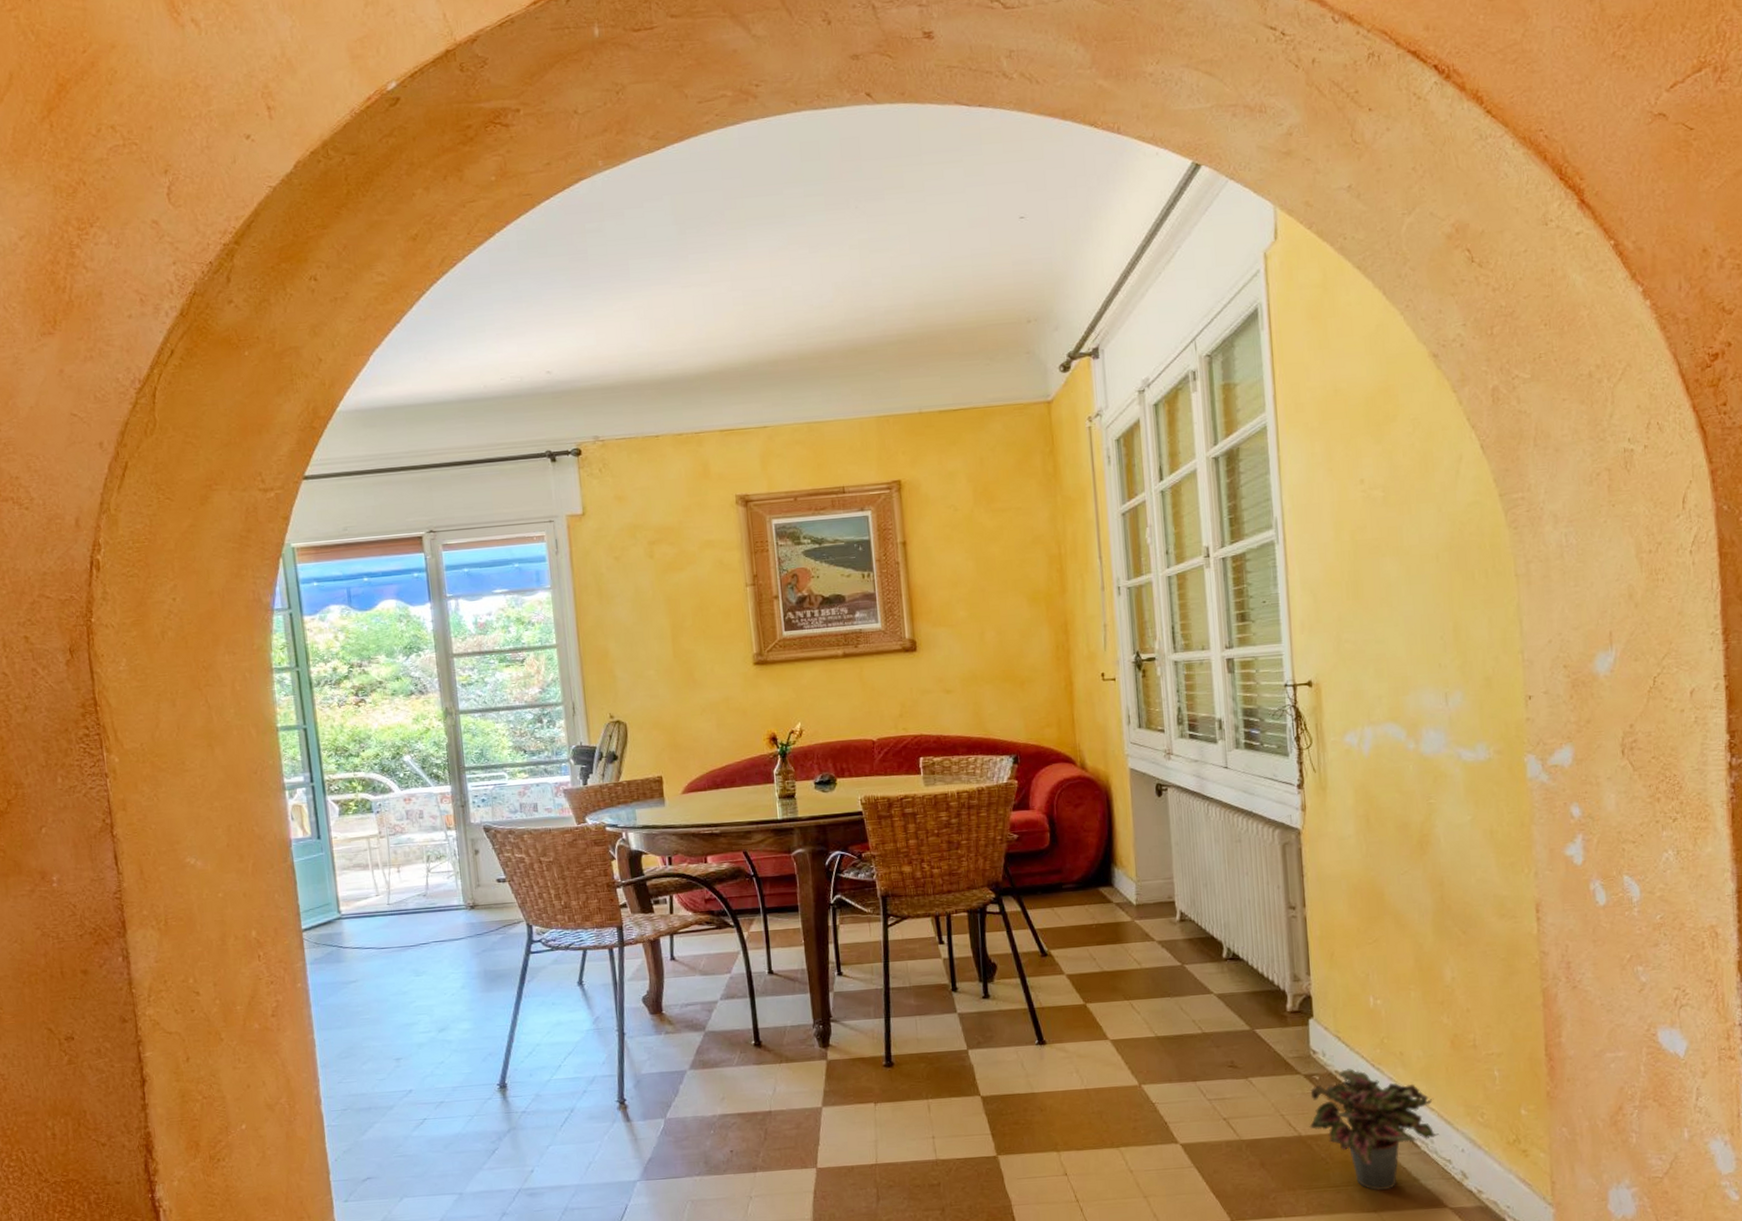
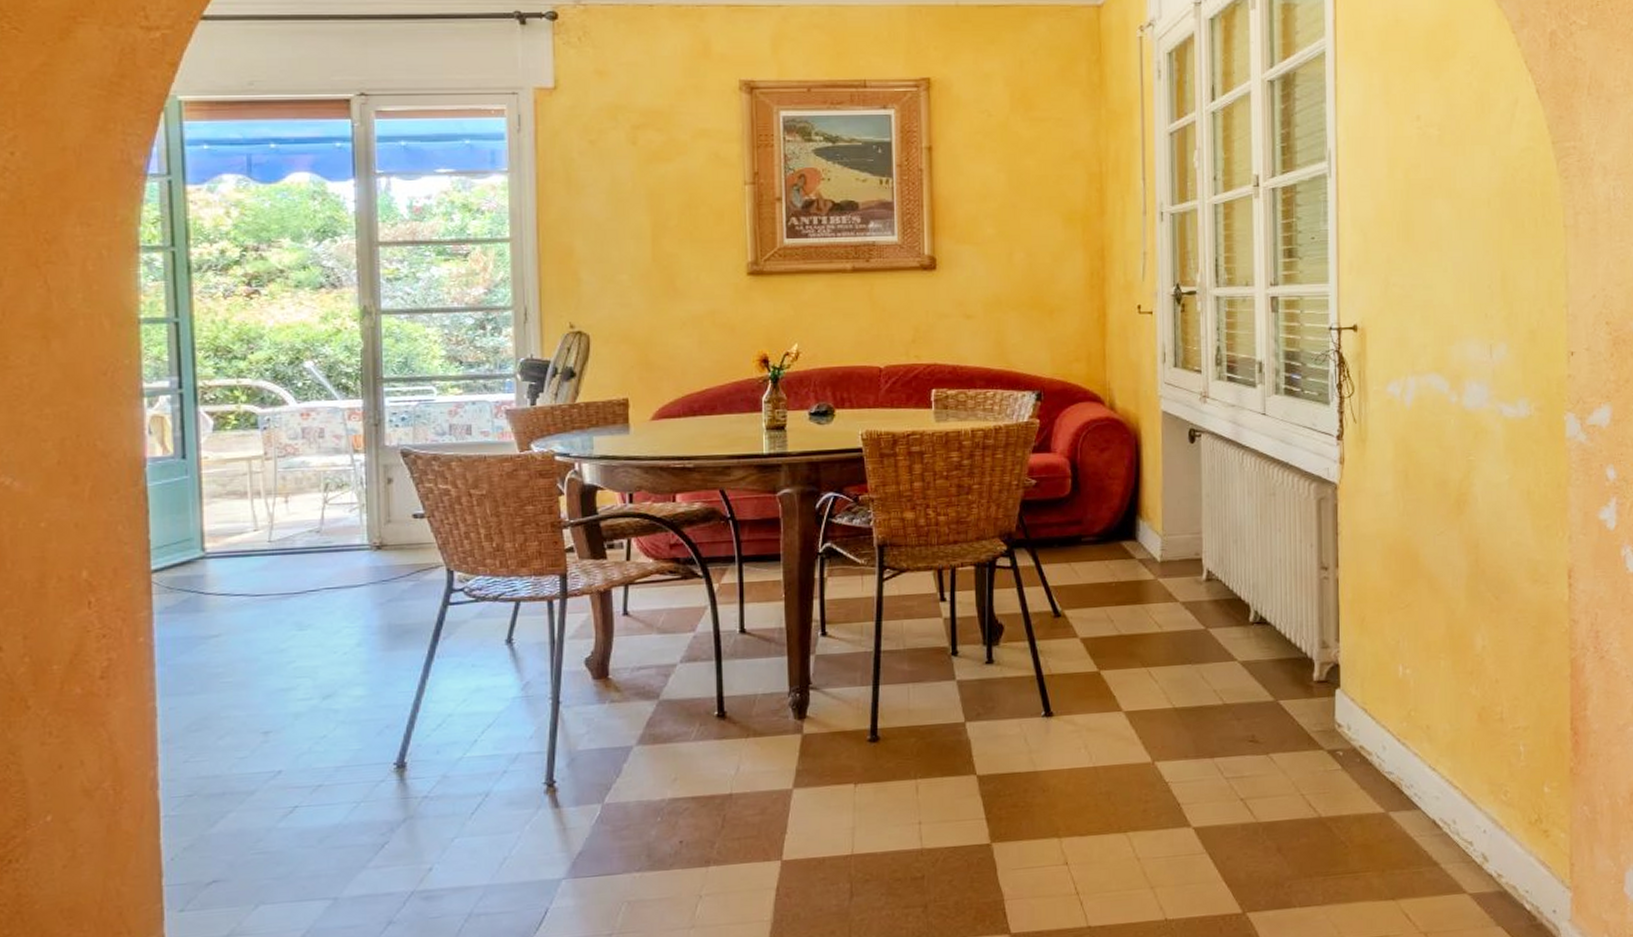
potted plant: present [1309,1068,1440,1191] -> none [1330,743,1463,877]

